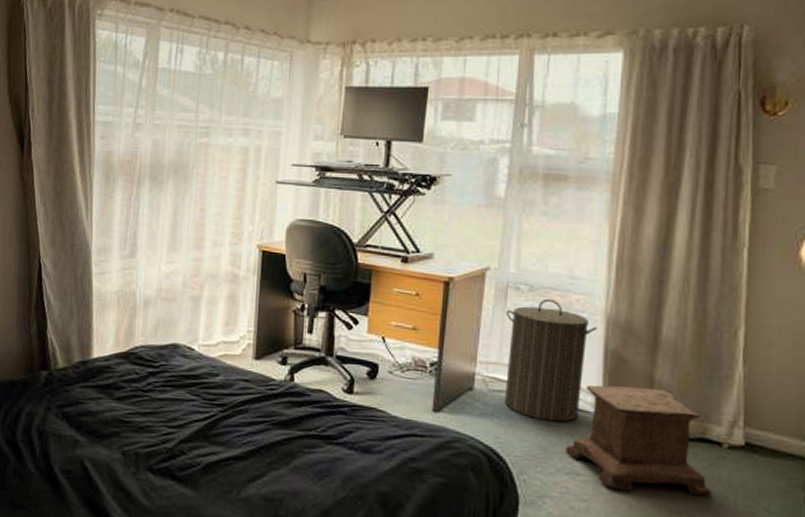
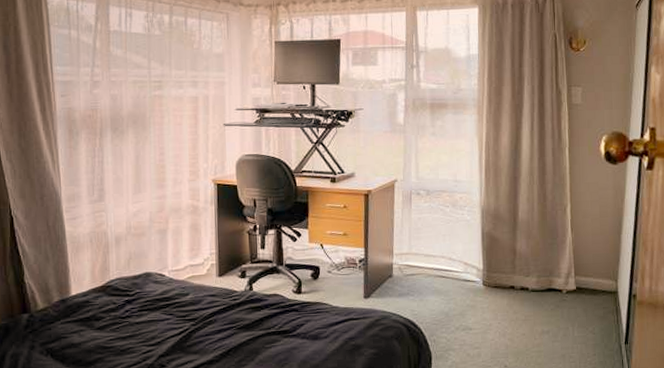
laundry hamper: present [505,299,598,422] -> none [411,199,476,293]
stool: present [566,385,711,496] -> none [461,257,558,336]

